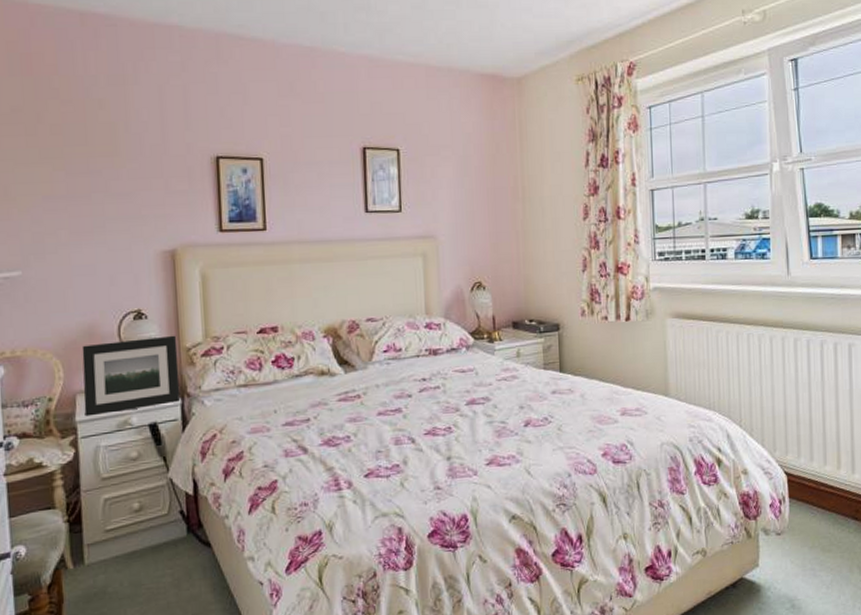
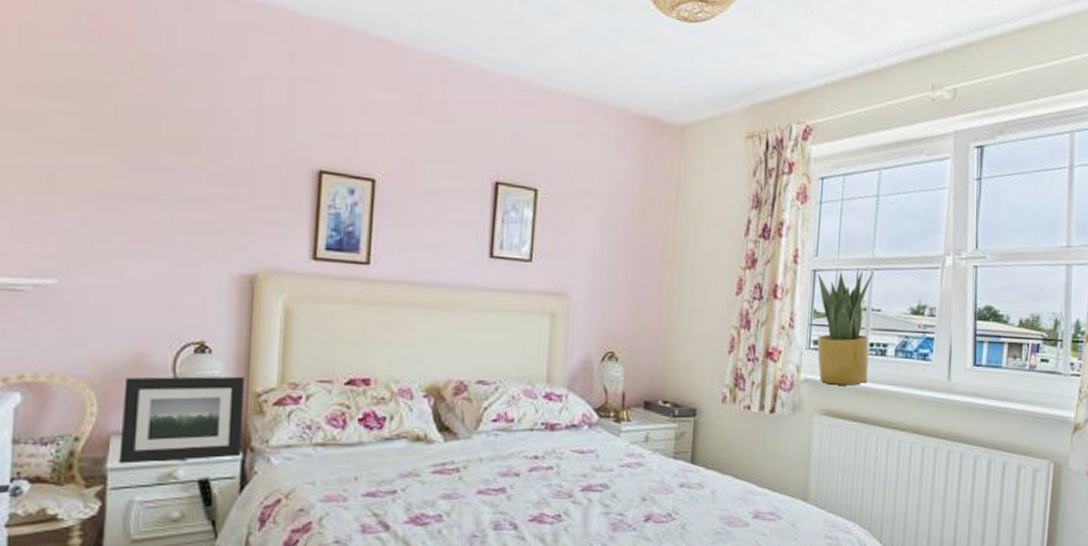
planter: none [655,182,712,290] -> present [817,267,873,386]

